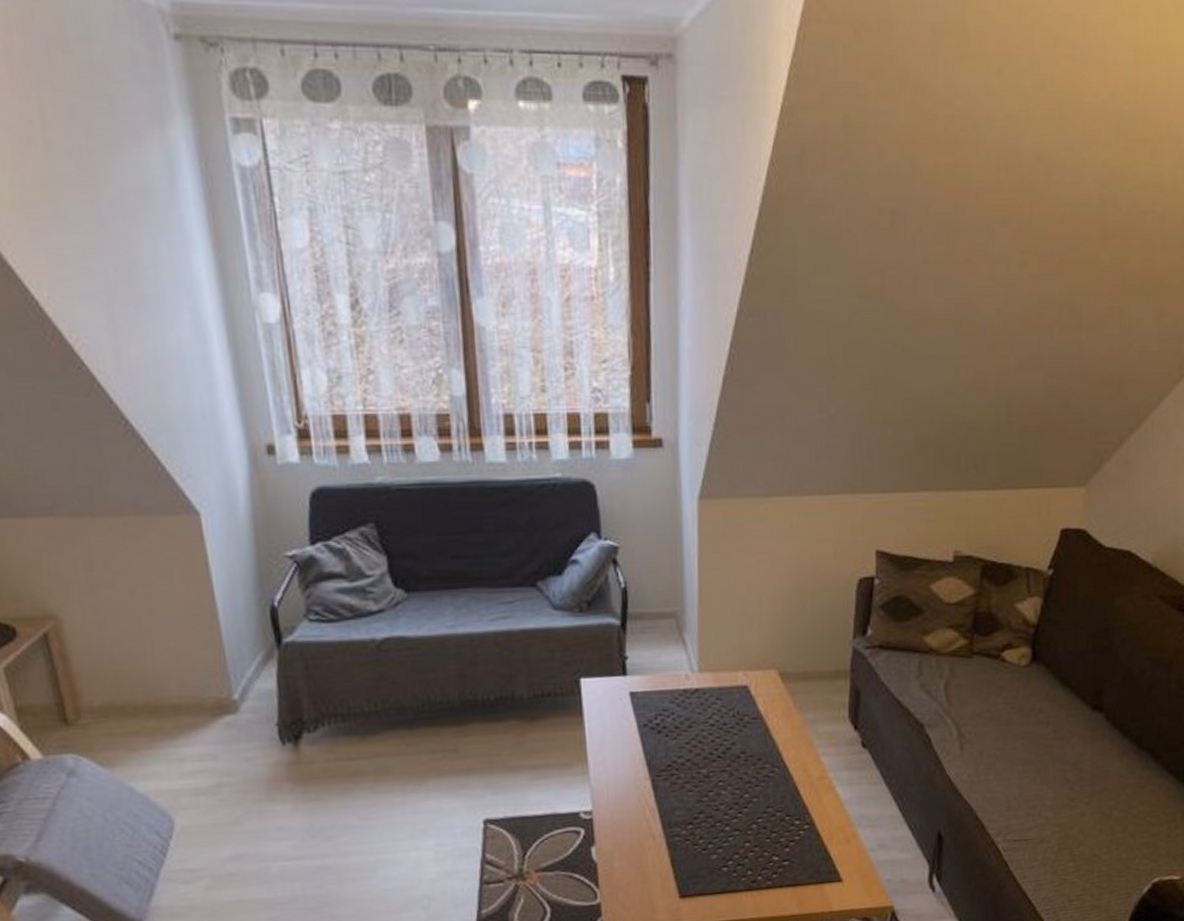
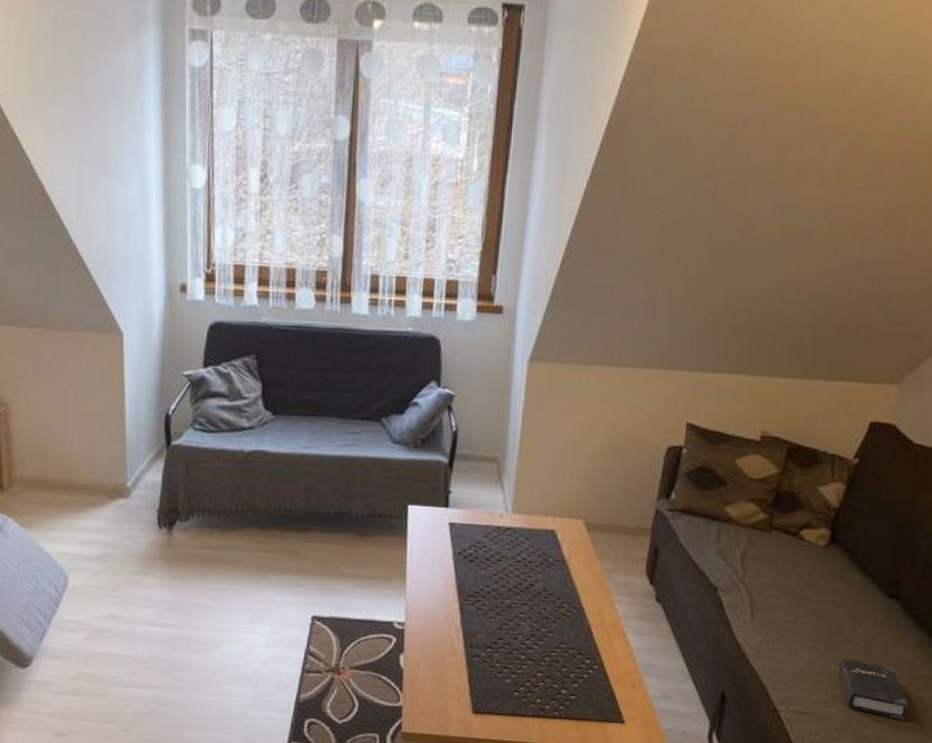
hardback book: none [1050,778,1119,833] -> present [838,658,908,720]

